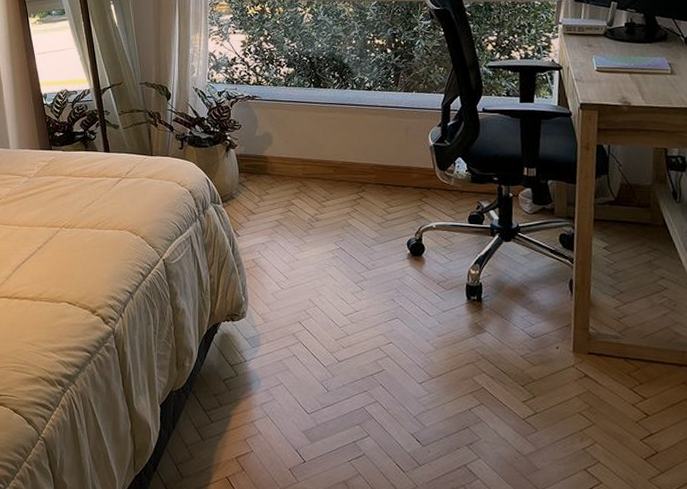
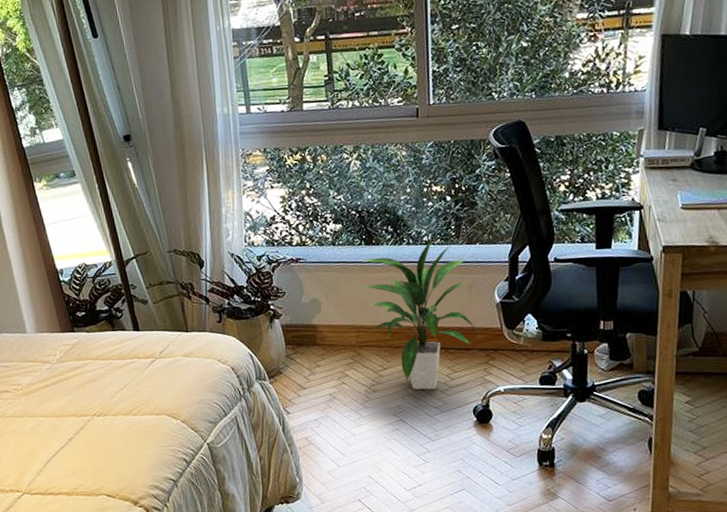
indoor plant: none [309,85,412,222] -> present [361,239,477,390]

